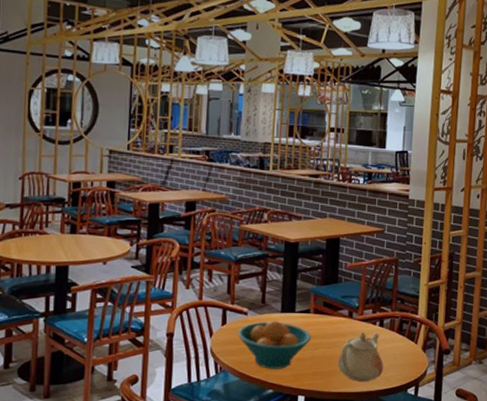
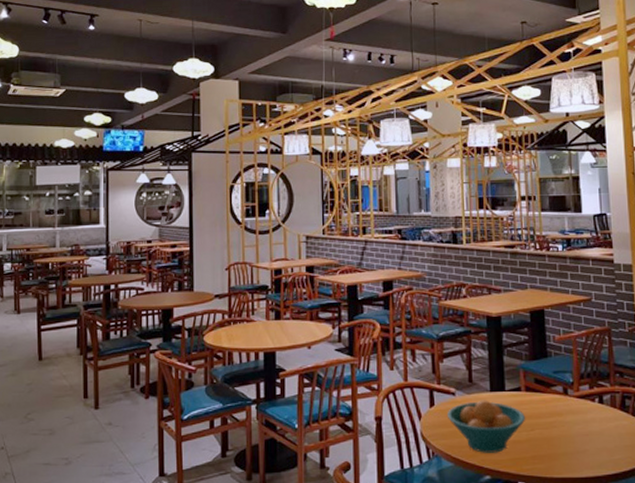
teapot: present [337,332,384,383] -> none [557,410,609,467]

